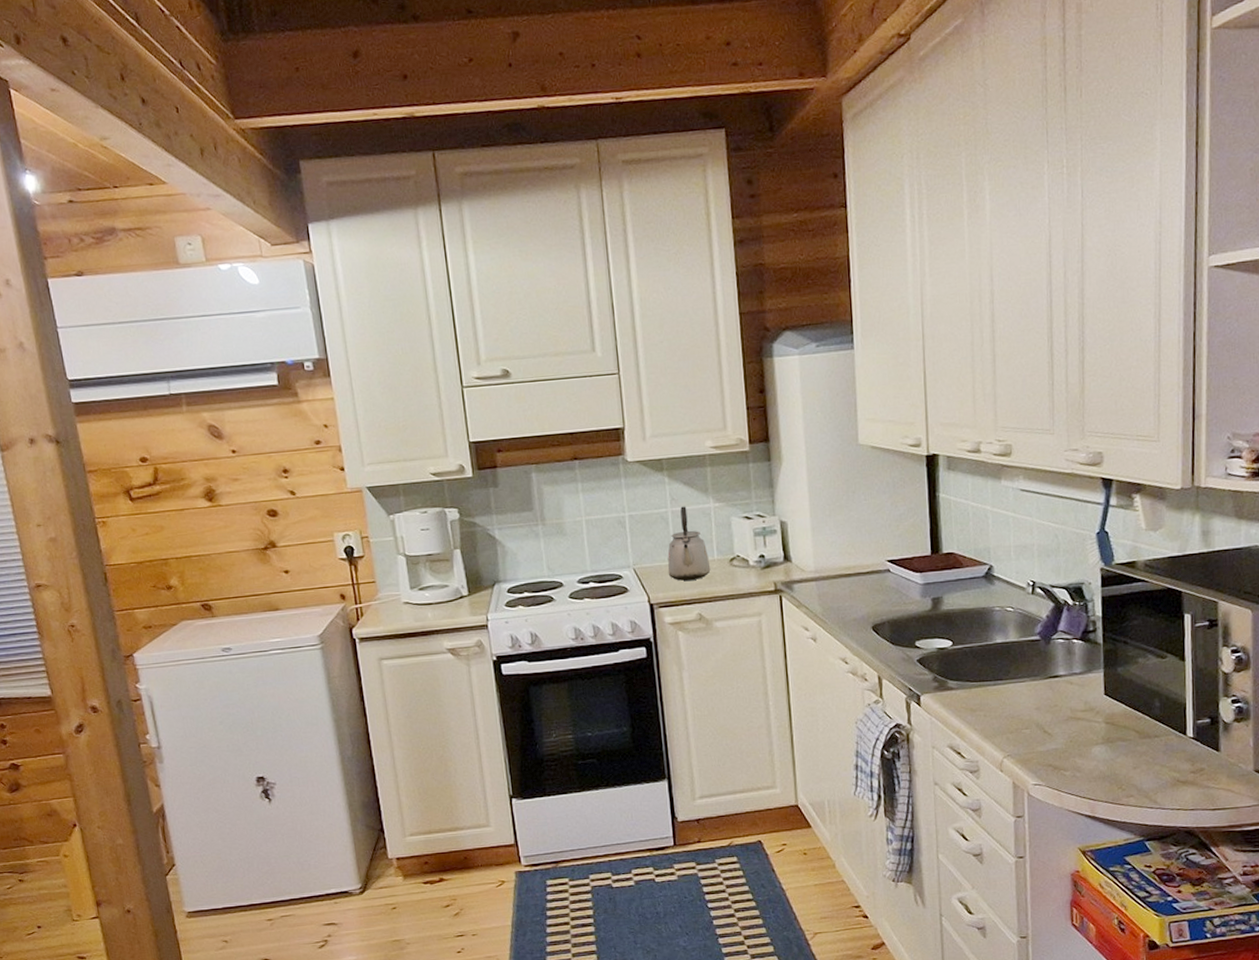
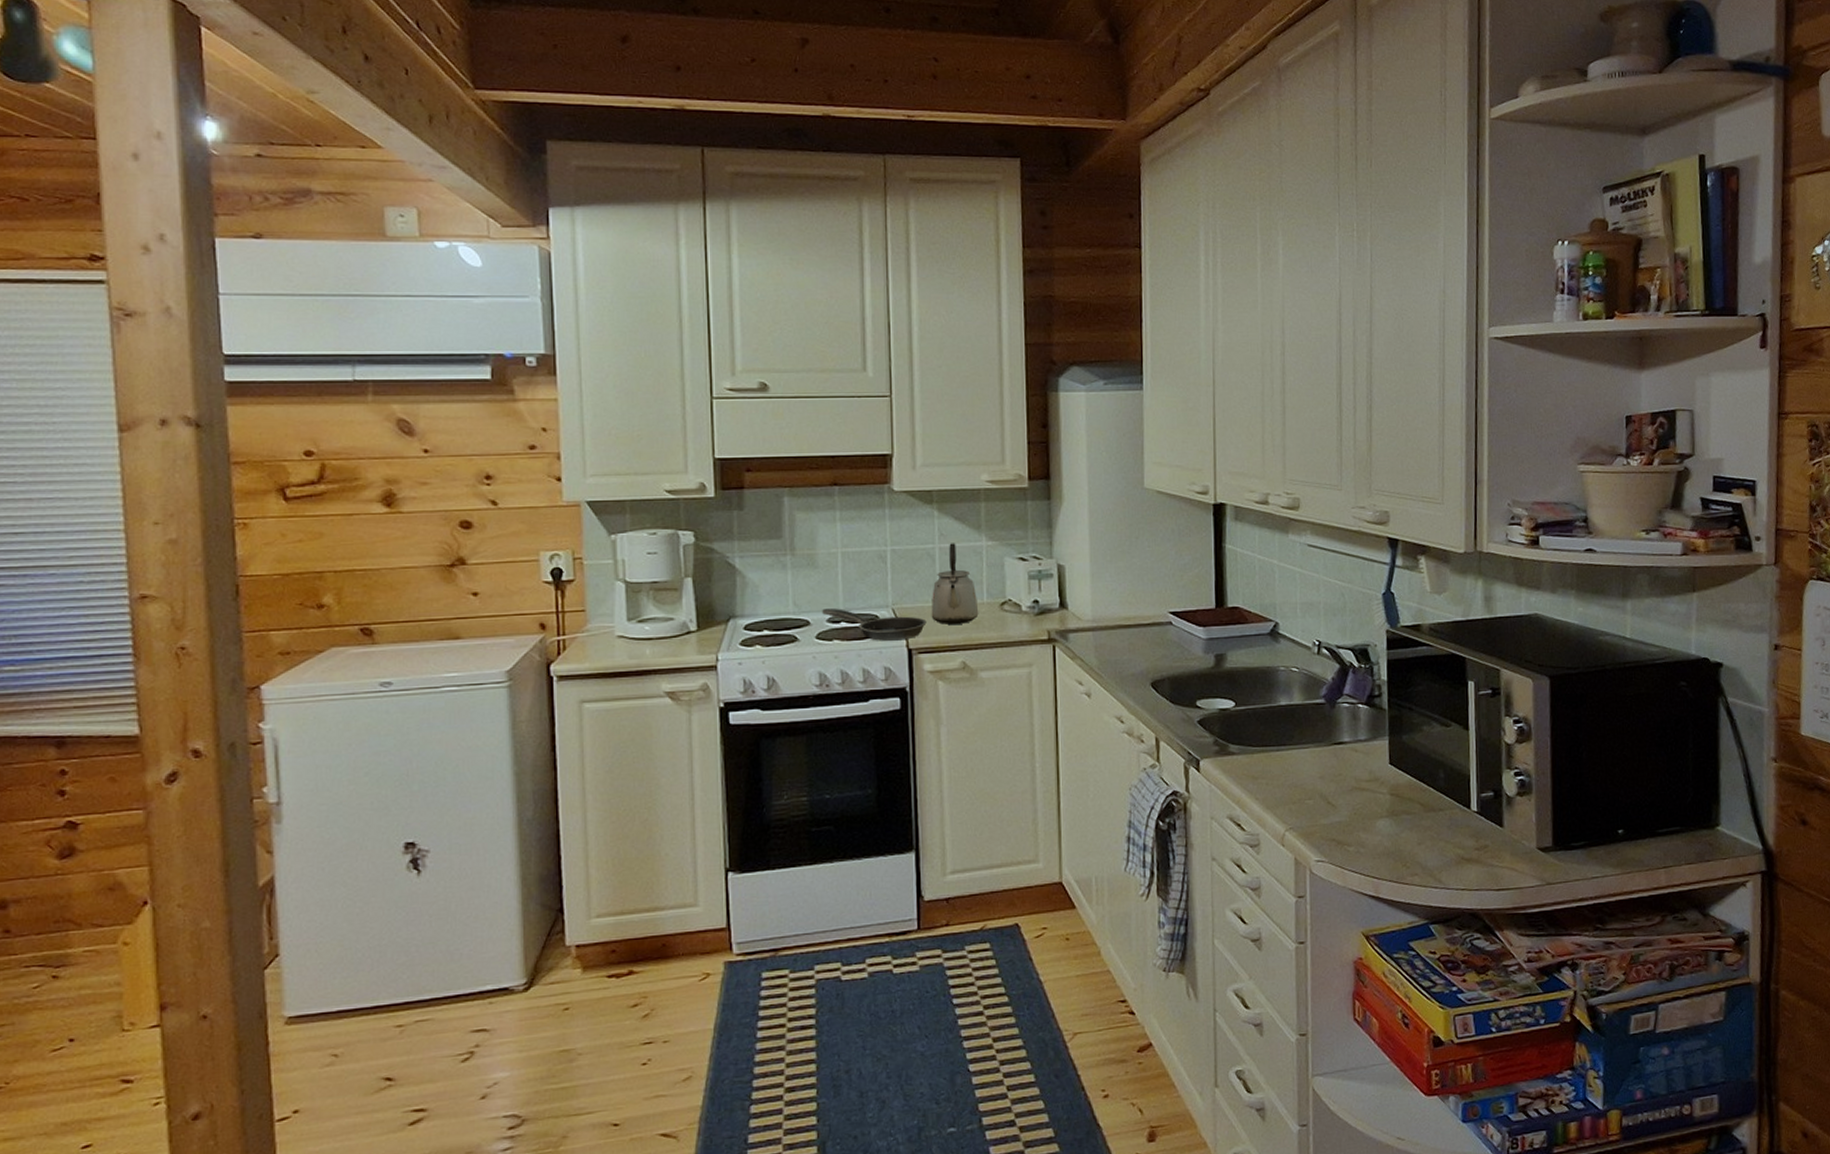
frying pan: none [573,570,665,598] -> present [822,608,927,641]

